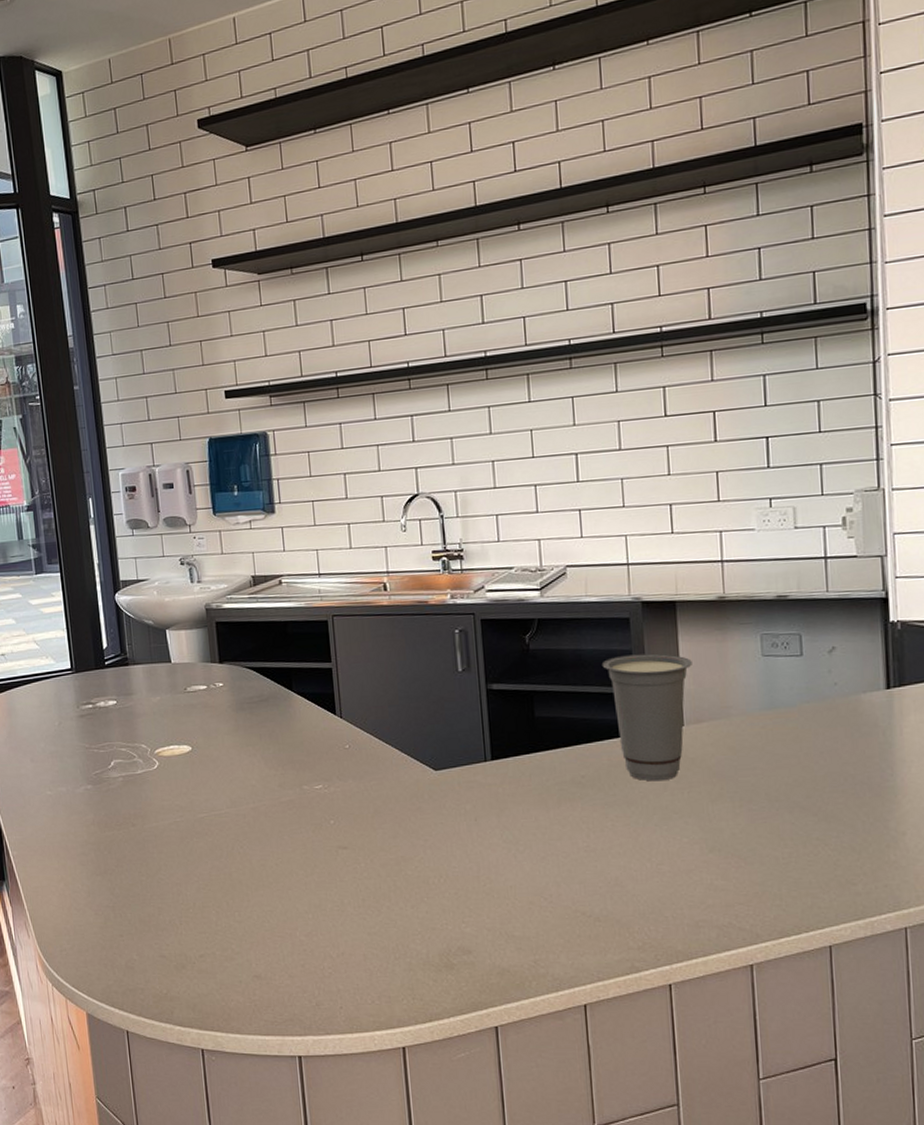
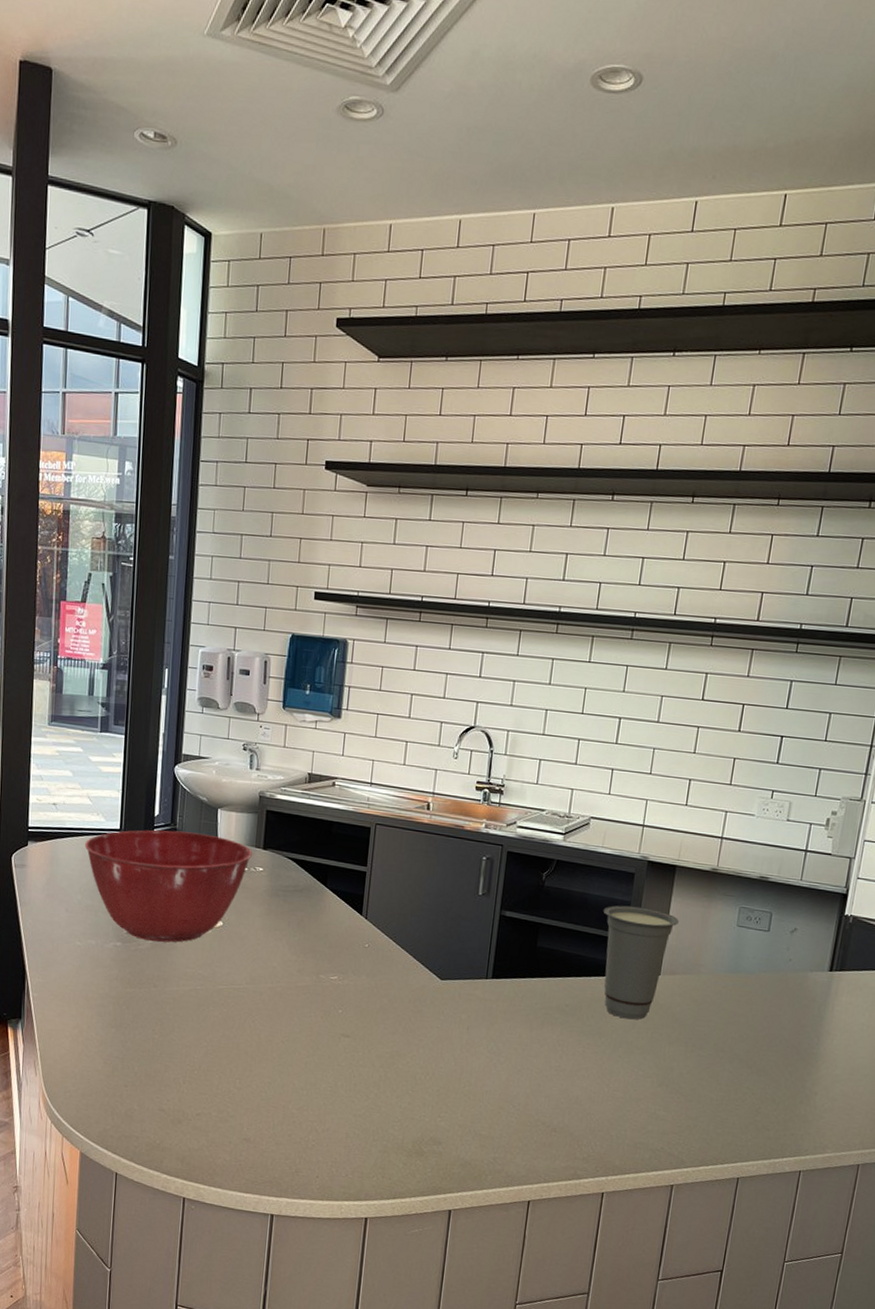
mixing bowl: none [38,658,209,778] -> present [84,829,252,943]

